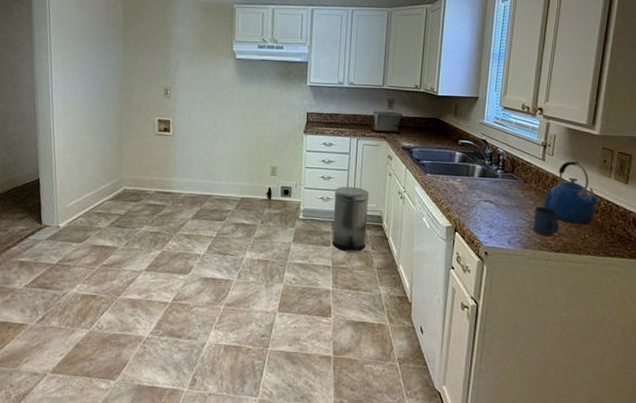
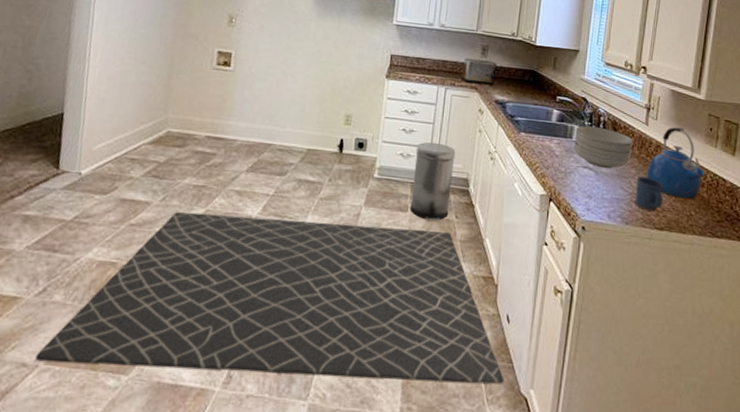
rug: none [43,253,420,382] -> present [35,212,504,384]
bowl: none [476,164,530,202] -> present [574,125,633,169]

